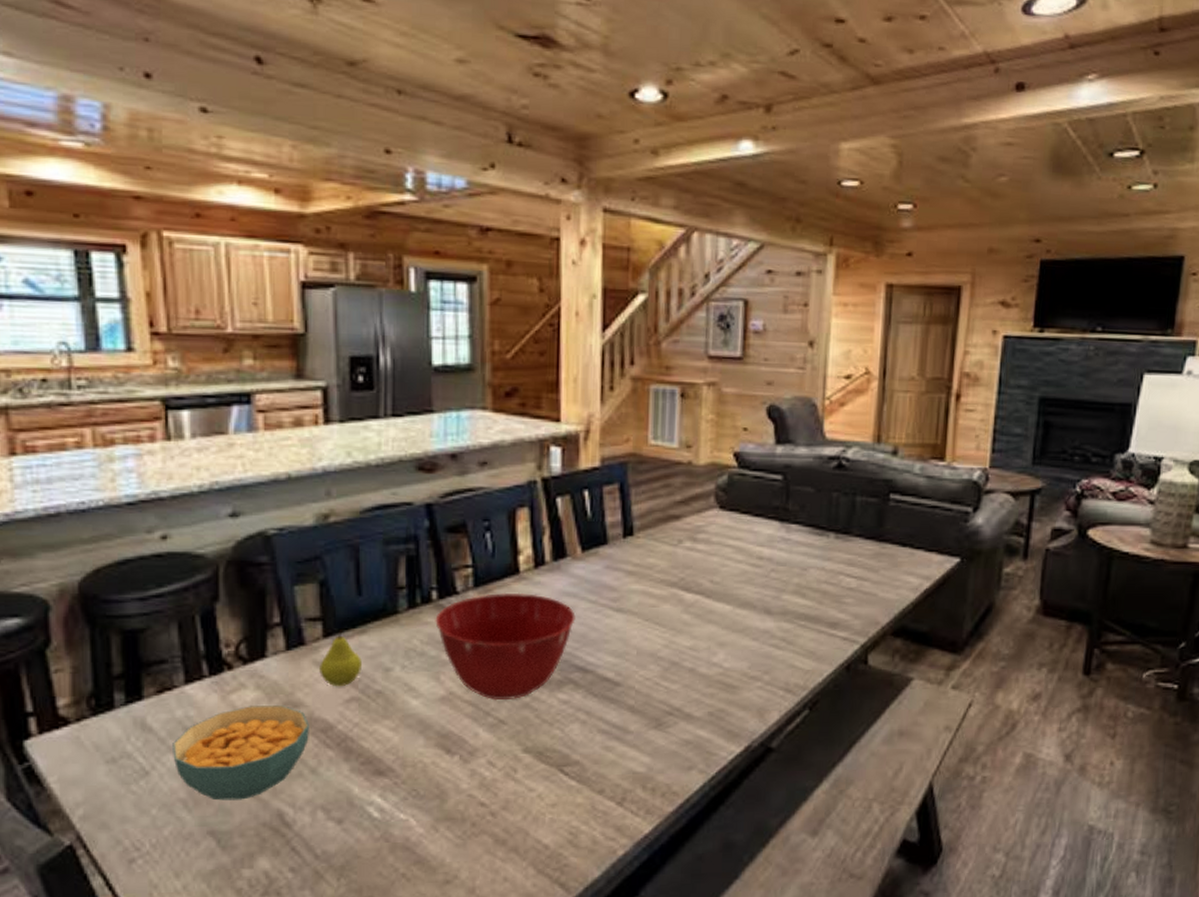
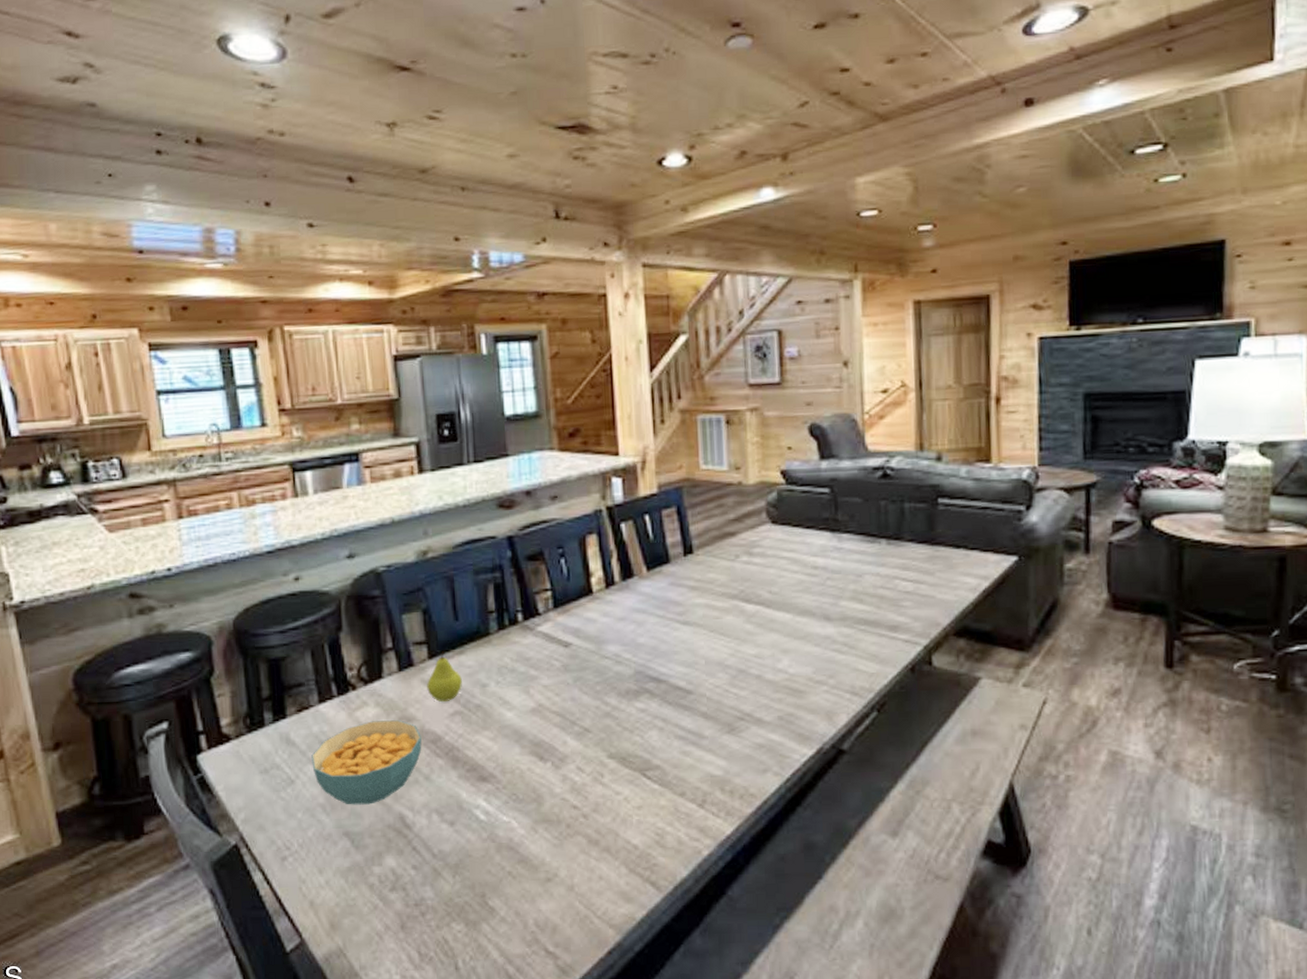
mixing bowl: present [435,592,576,701] -> none [522,611,646,711]

